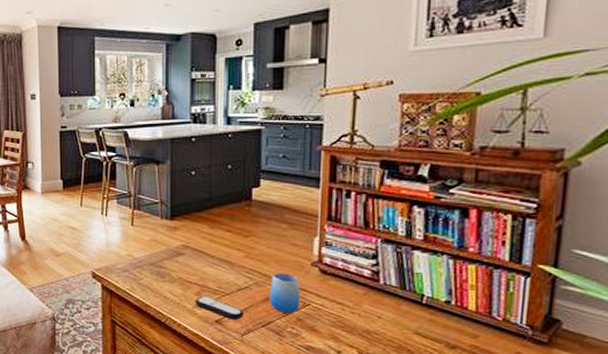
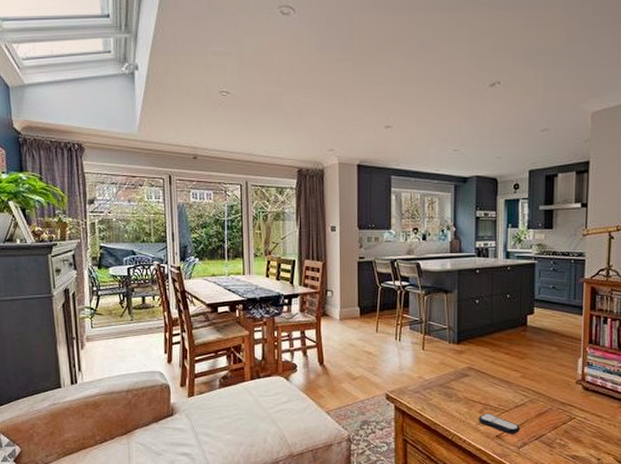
cup: present [270,272,301,314] -> none [542,390,568,427]

